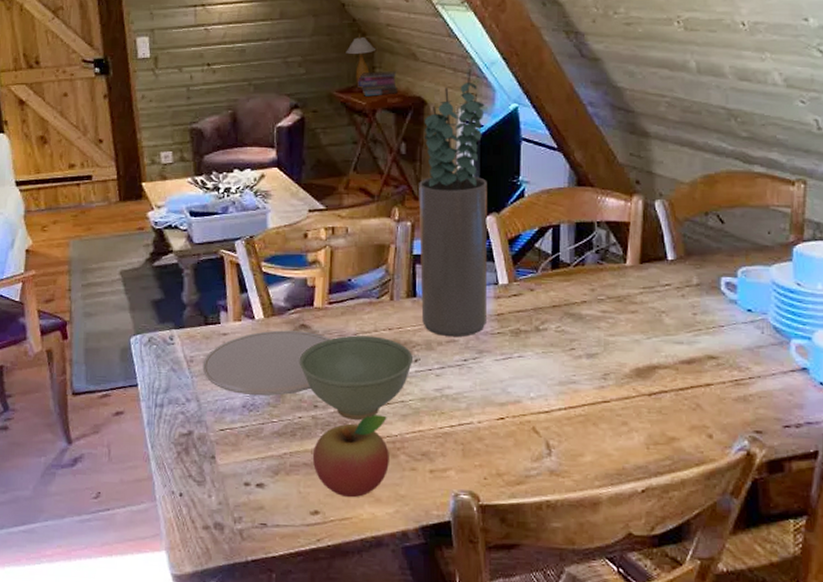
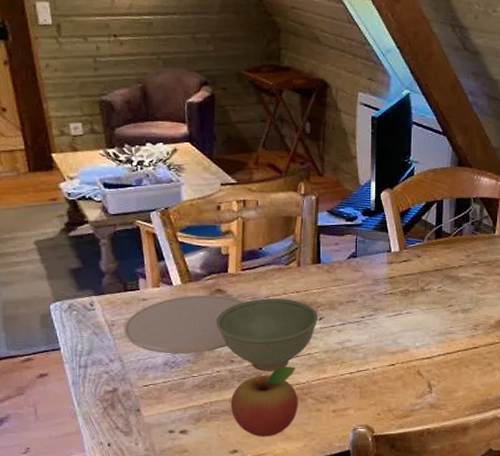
table lamp: present [346,34,377,89] -> none [253,14,282,69]
books: present [358,70,398,96] -> none [265,52,303,77]
vase: present [419,69,487,337] -> none [322,55,382,297]

